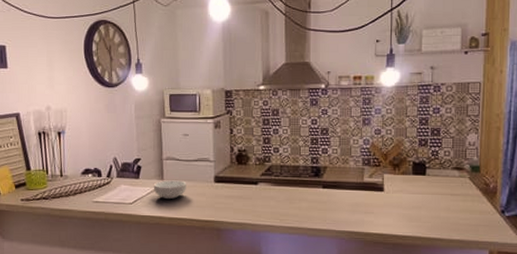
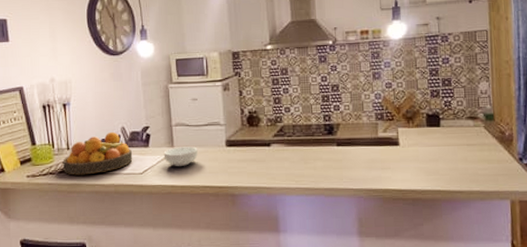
fruit bowl: none [55,162,124,202] -> present [62,132,133,176]

